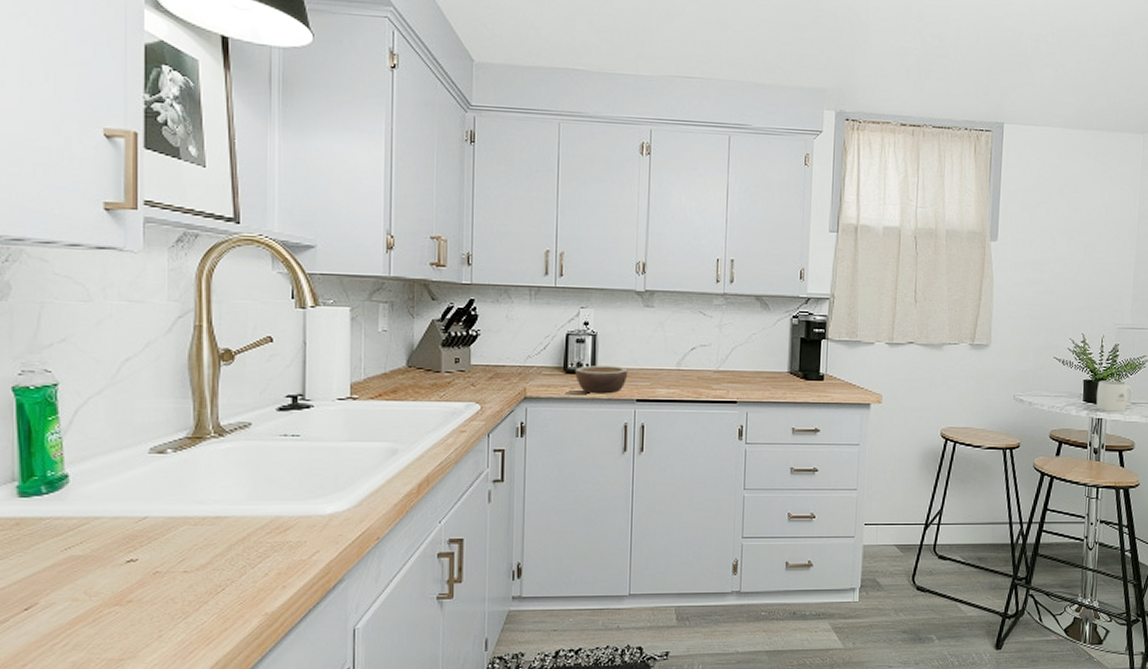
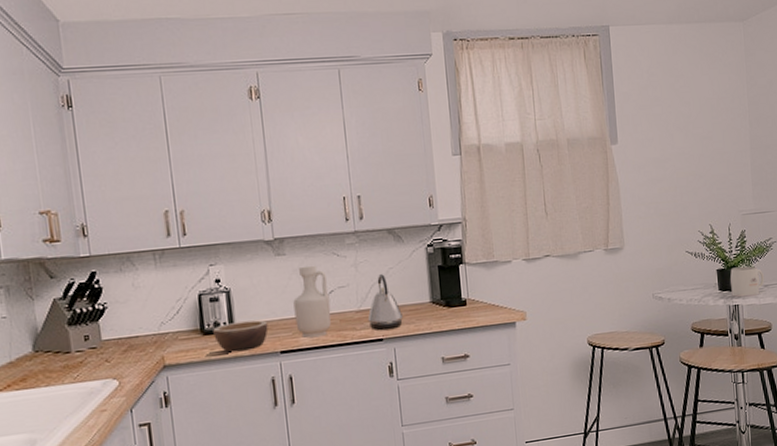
ceramic jug: none [655,320,691,391] -> present [293,265,332,339]
kettle: none [724,339,760,394] -> present [367,274,404,332]

